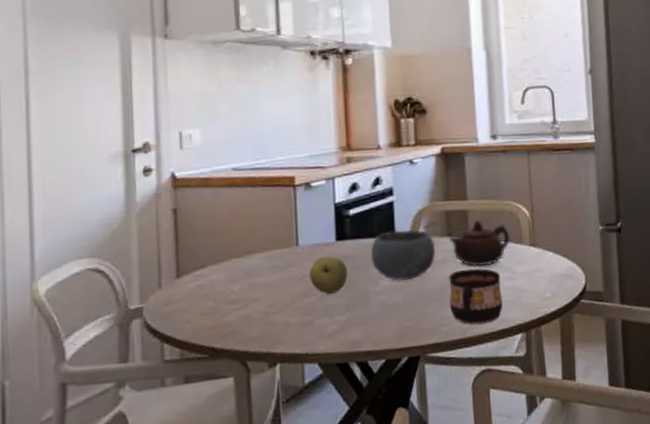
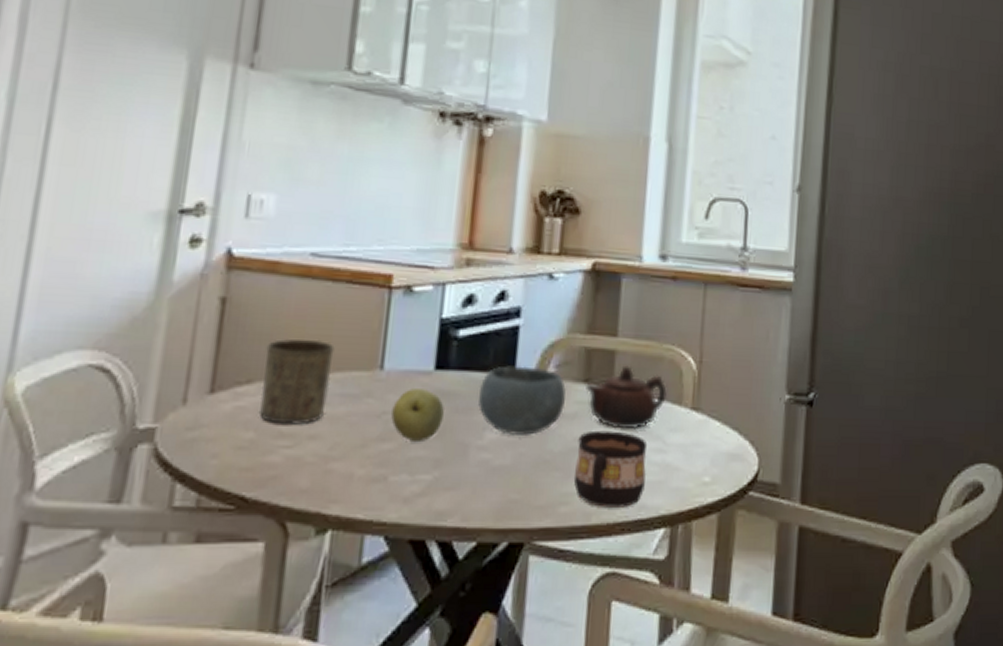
cup: none [211,230,262,294] -> present [258,339,335,425]

